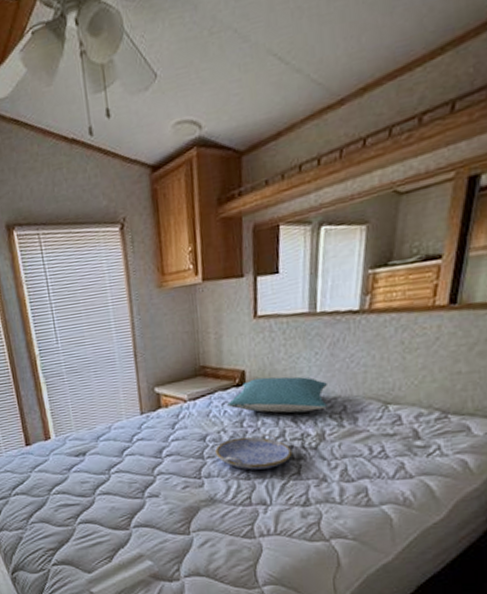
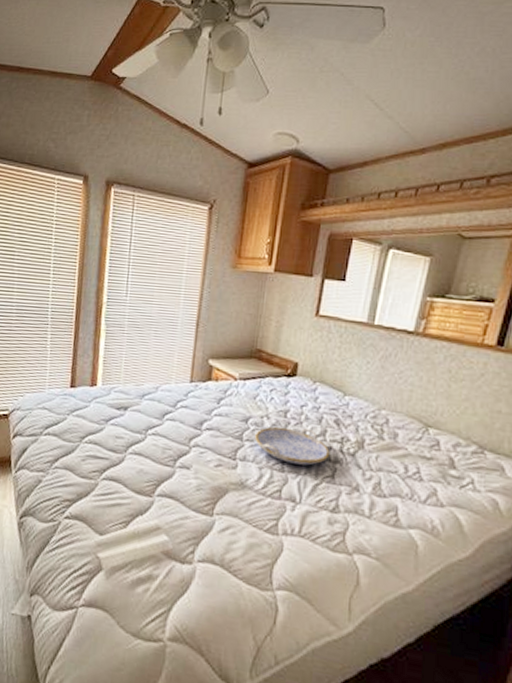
pillow: present [227,376,327,413] -> none [275,372,374,418]

